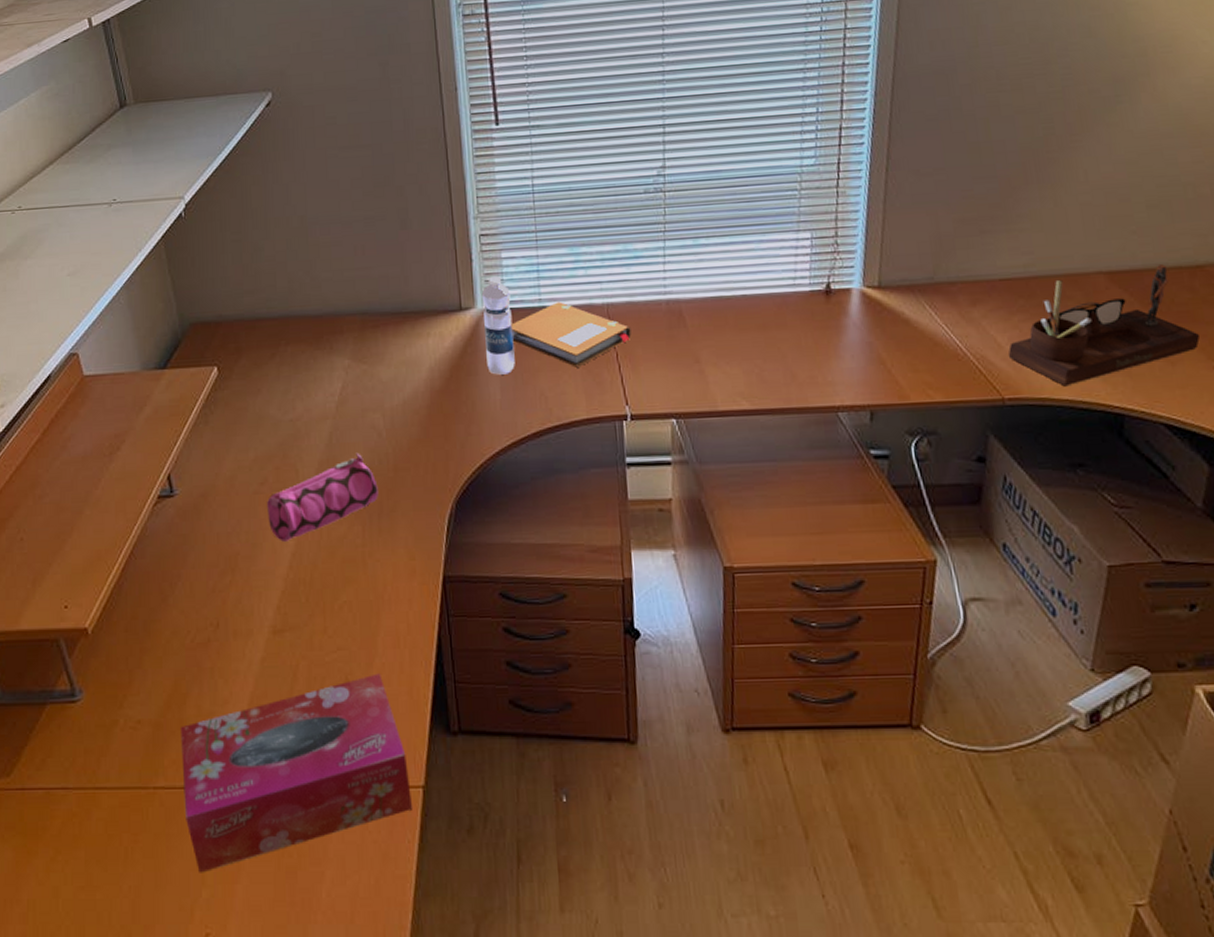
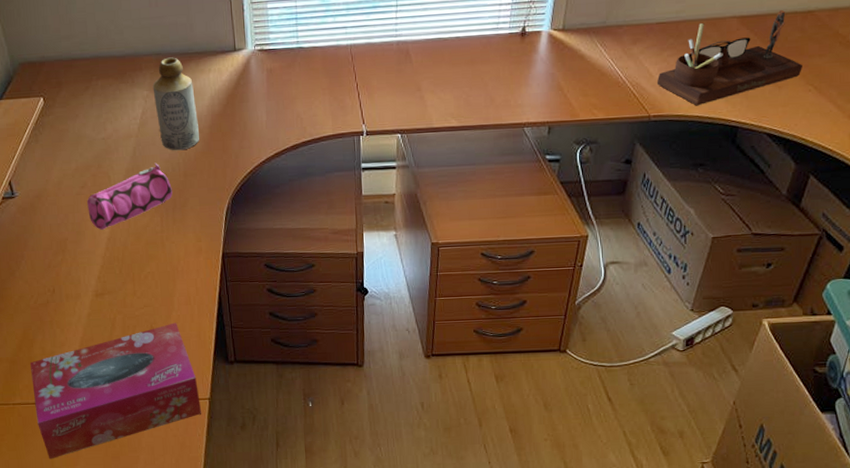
bottle: none [356,317,415,438] -> present [152,57,200,151]
water bottle: present [481,275,515,375] -> none [251,22,278,102]
notebook: present [511,302,631,368] -> none [275,43,369,95]

